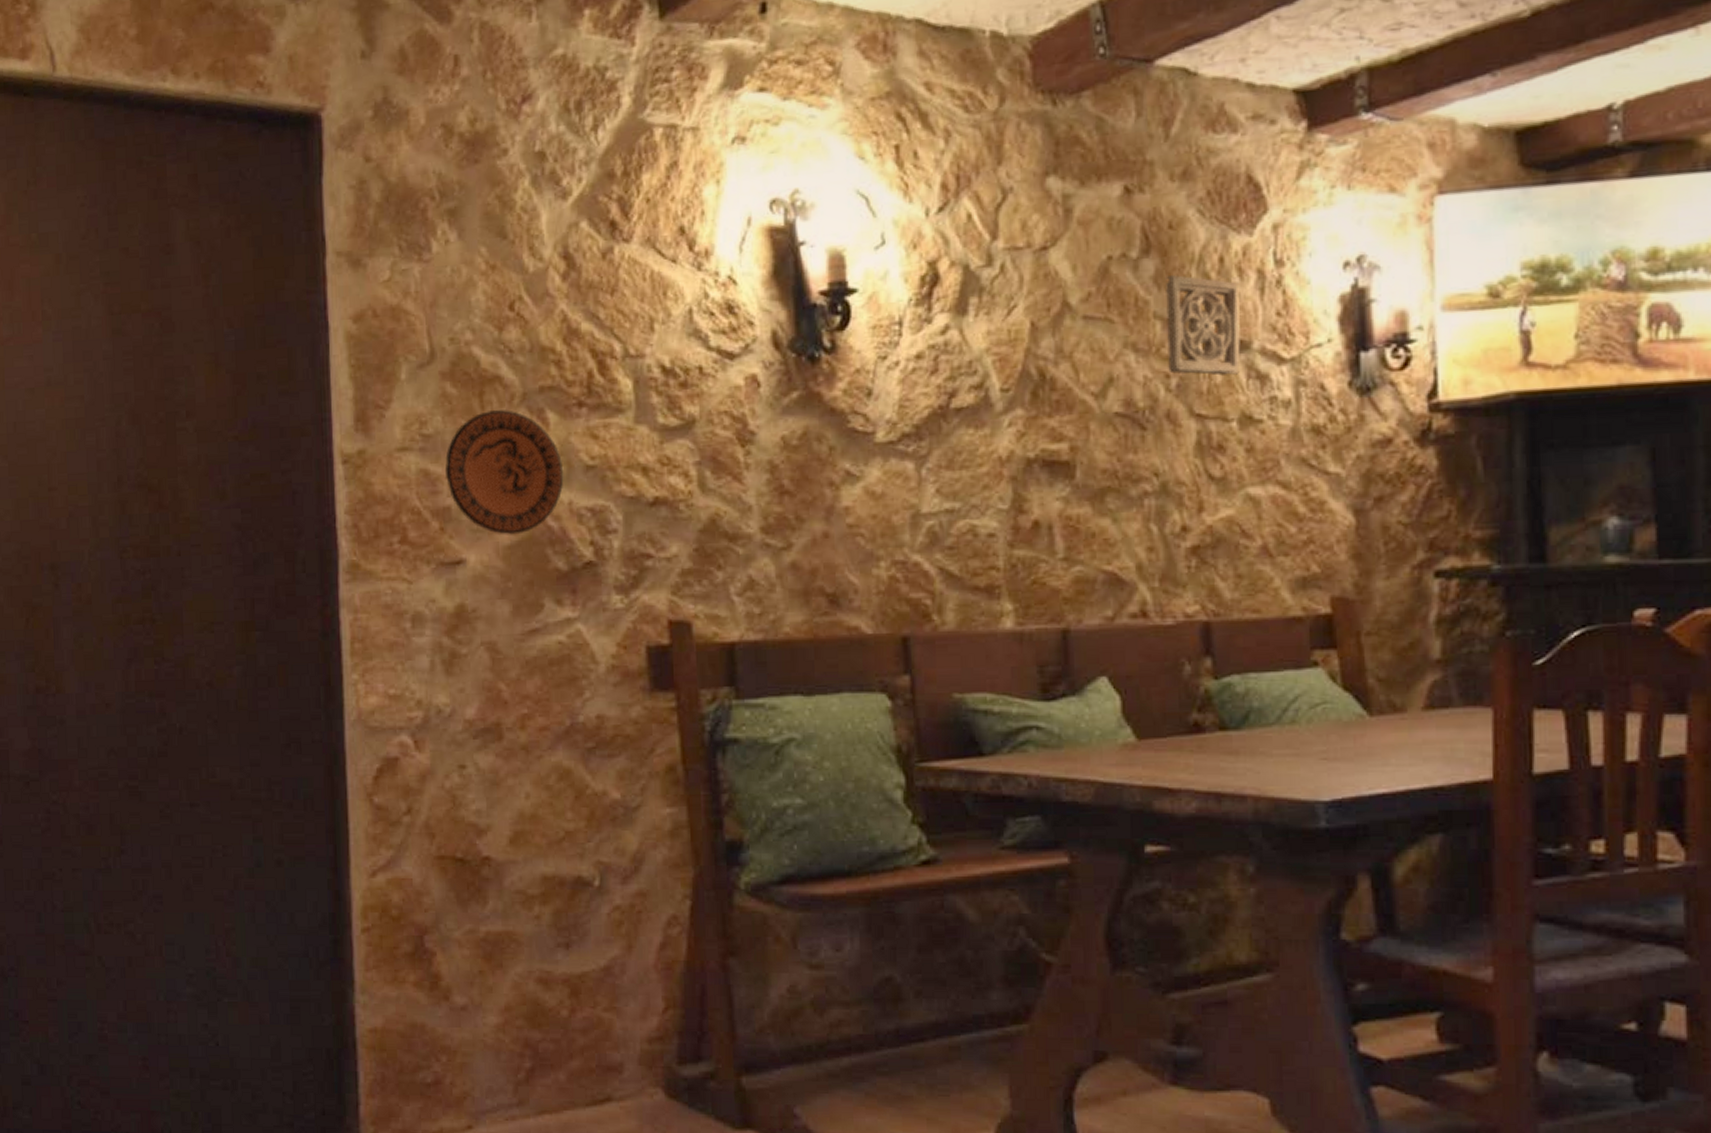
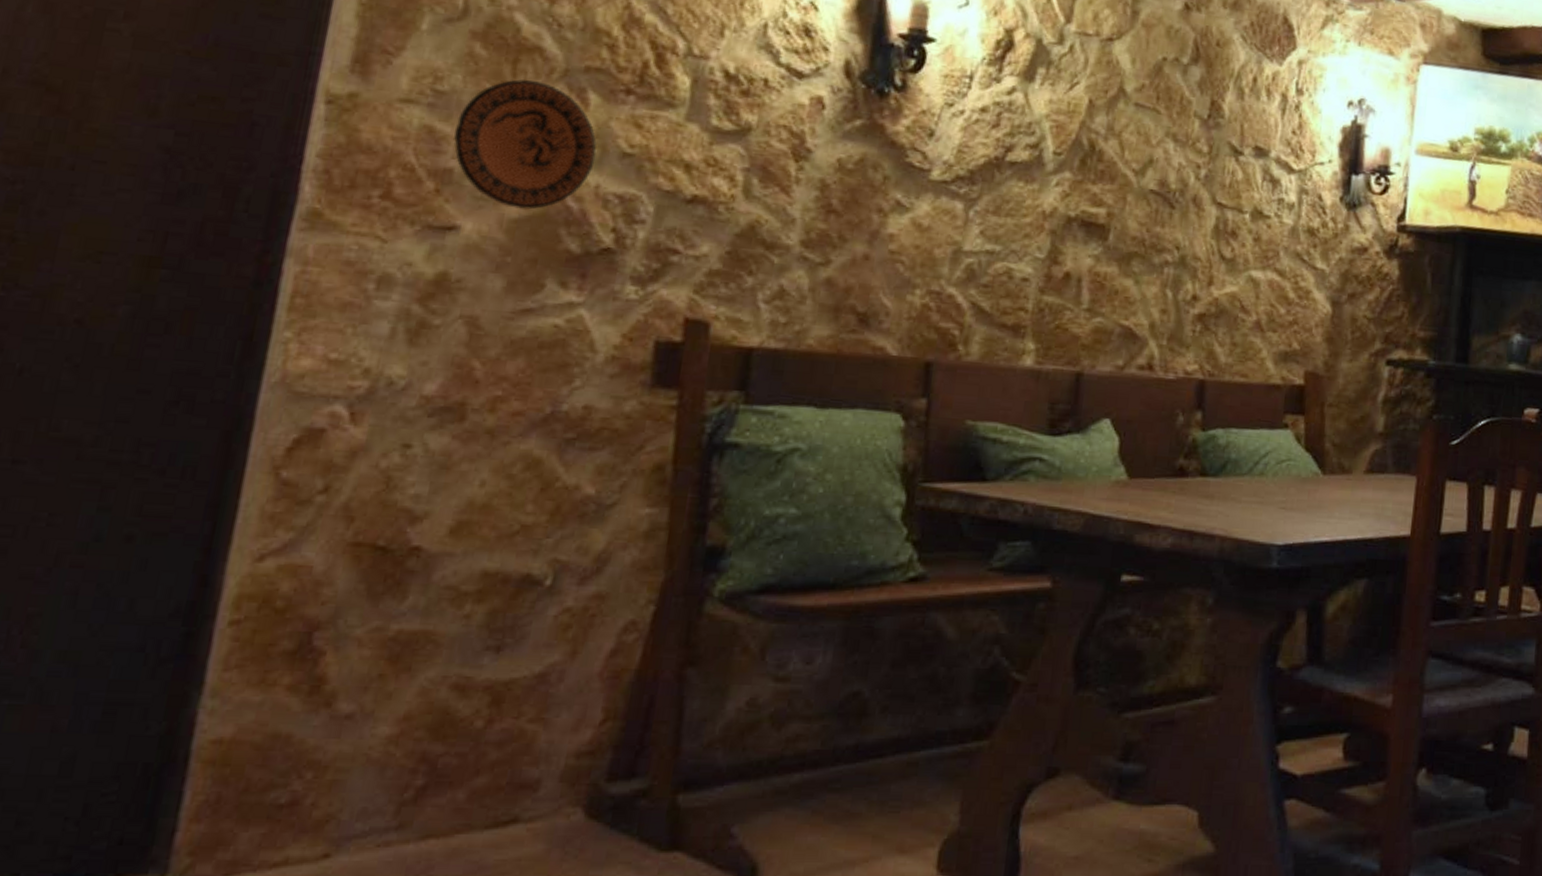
wall ornament: present [1165,275,1240,376] -> none [1200,84,1267,176]

